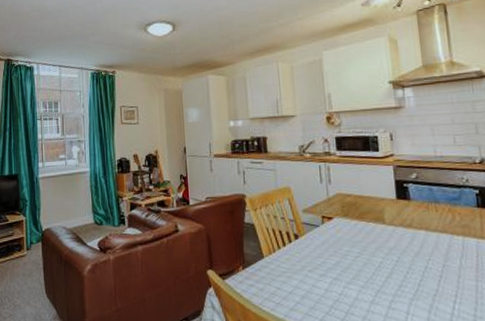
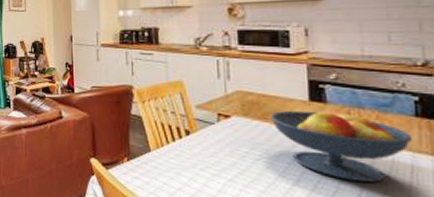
fruit bowl: none [365,206,476,268] -> present [270,110,412,183]

